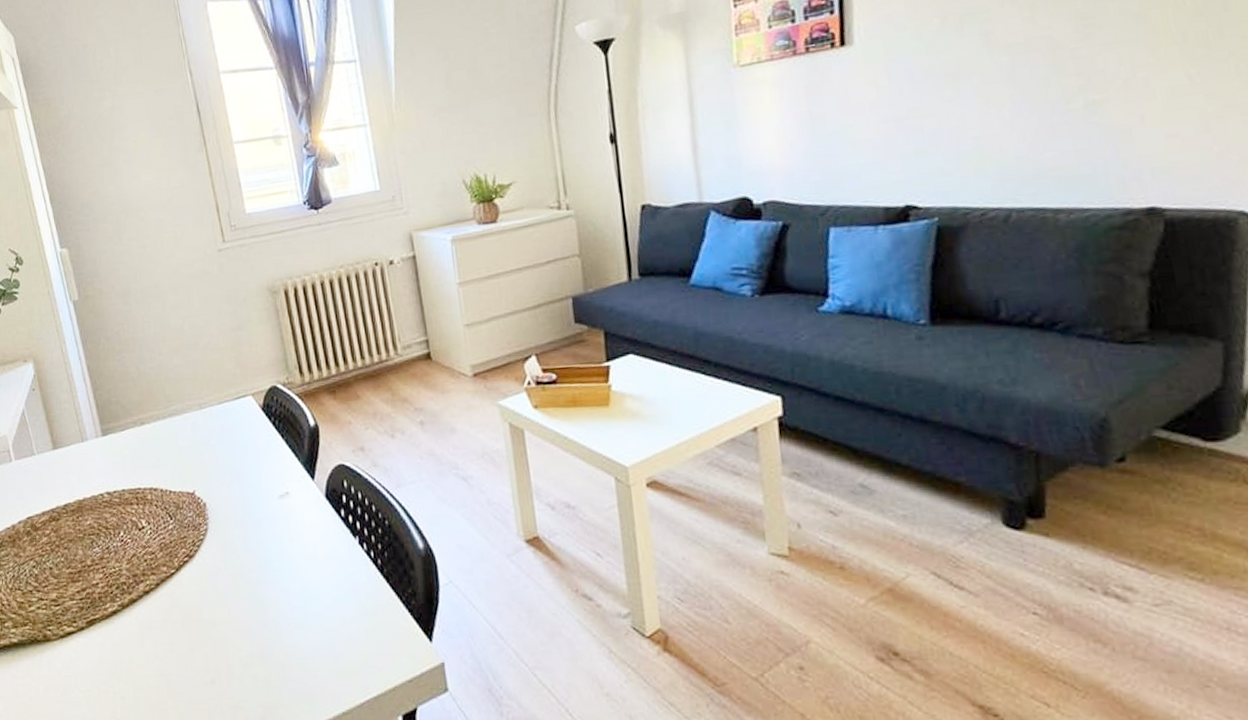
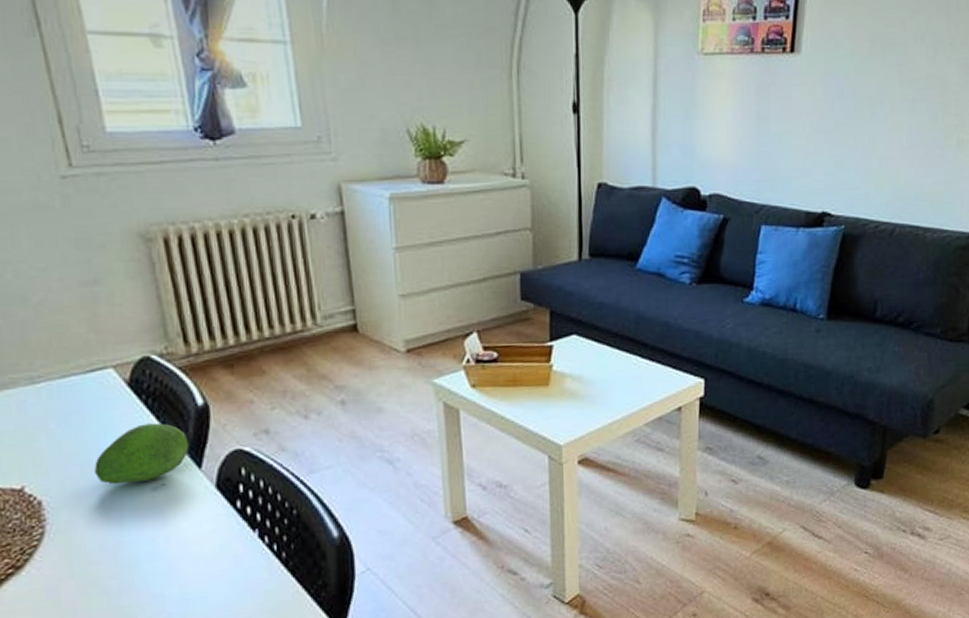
fruit: none [240,440,305,492] -> present [94,423,190,485]

